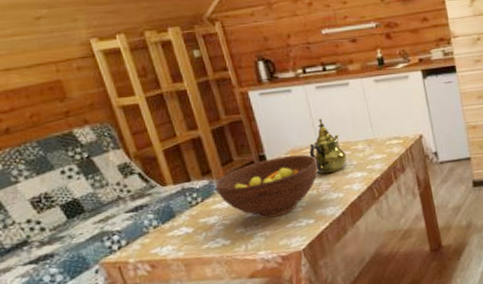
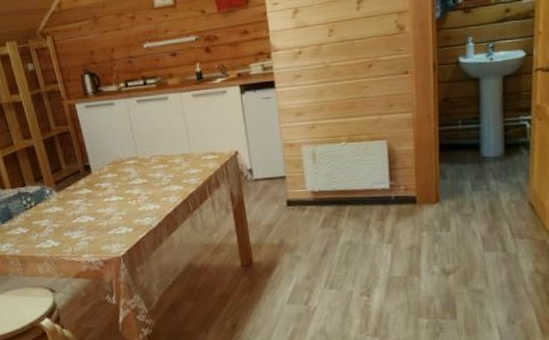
fruit bowl: present [214,154,318,219] -> none [46,166,138,225]
teapot: present [309,118,347,174] -> none [129,131,165,186]

